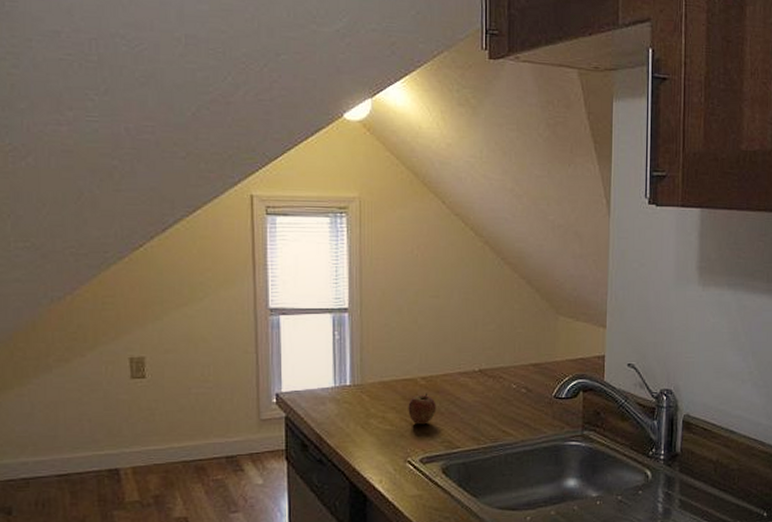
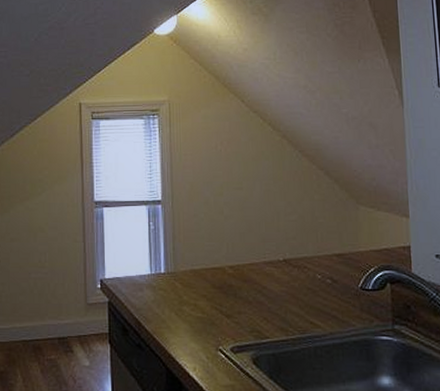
fruit: present [408,393,436,425] -> none [217,282,245,313]

